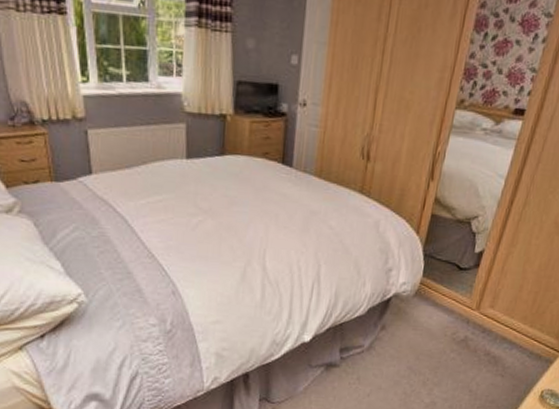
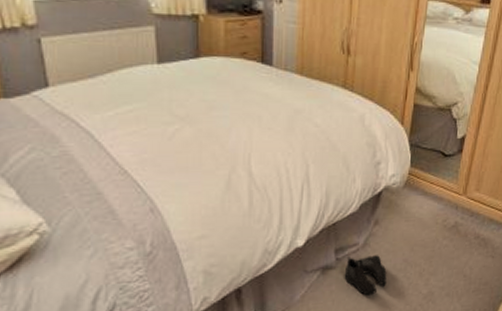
boots: none [347,356,390,397] -> present [344,255,387,296]

